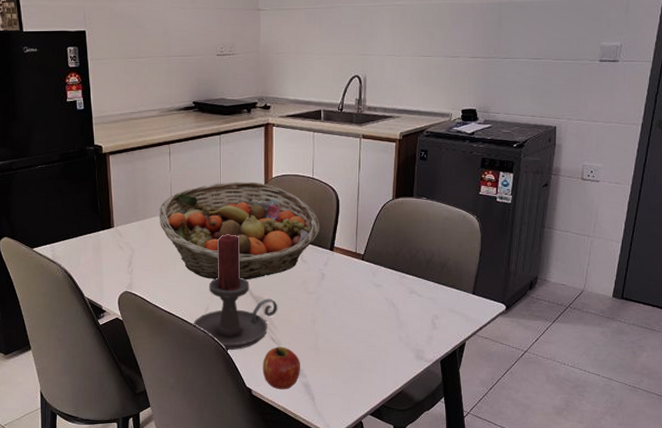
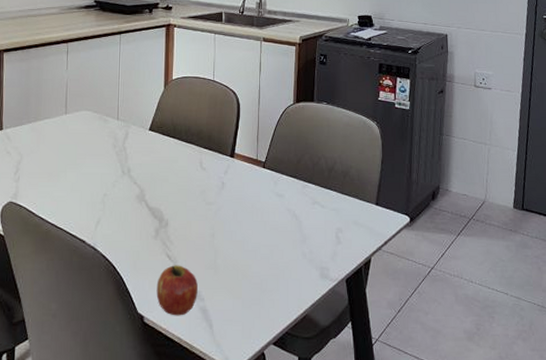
fruit basket: present [158,181,320,280] -> none [52,83,221,190]
candle holder: present [192,234,278,350] -> none [81,138,175,269]

